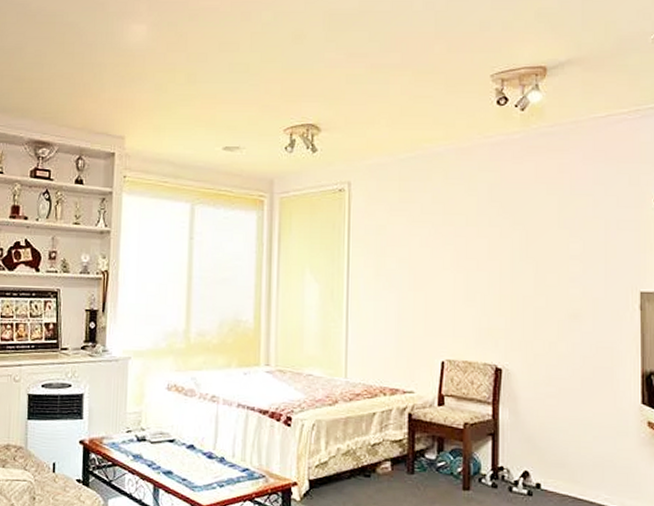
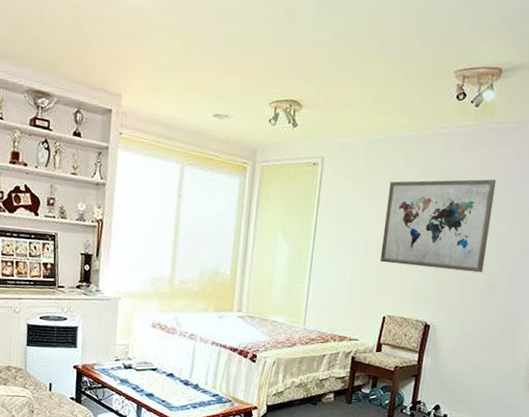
wall art: none [429,190,559,301] -> present [380,179,496,273]

